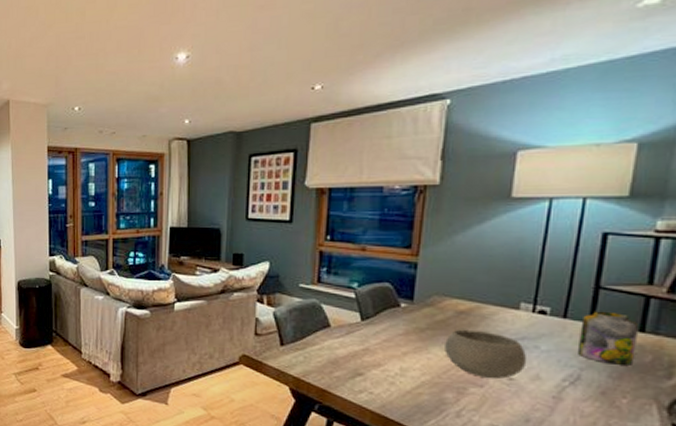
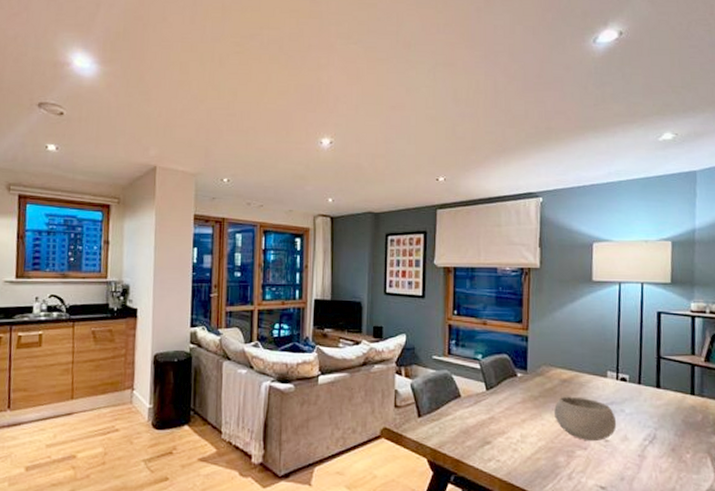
jar: present [576,311,640,365] -> none [651,377,691,424]

